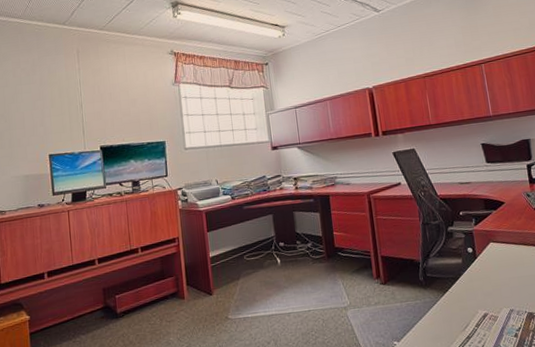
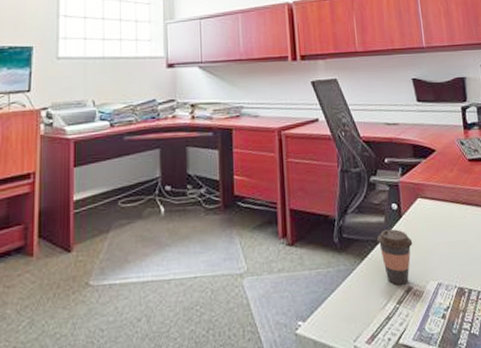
coffee cup: none [455,268,487,312] -> present [376,228,413,285]

